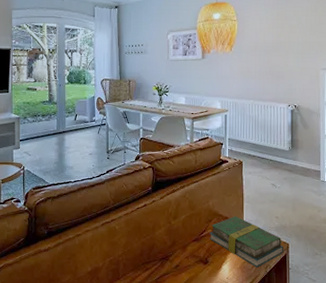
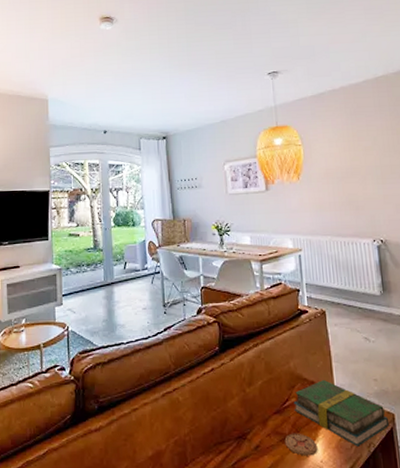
coaster: none [199,256,225,274] -> present [284,433,318,456]

